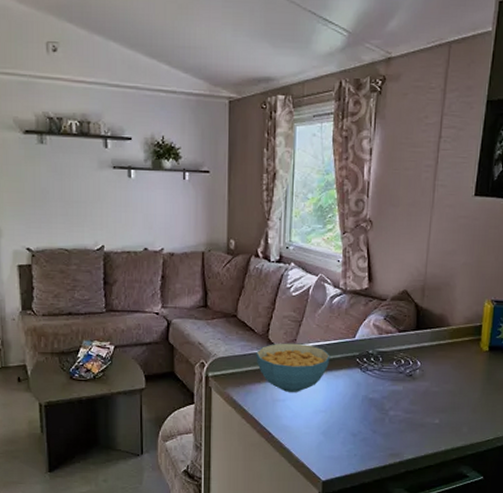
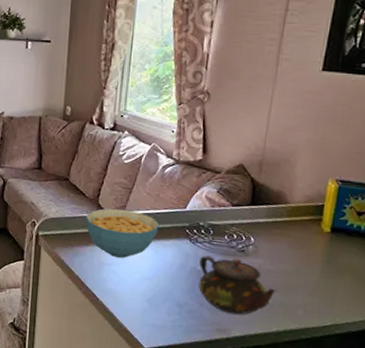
teapot: none [371,382,443,438] -> present [198,255,276,315]

